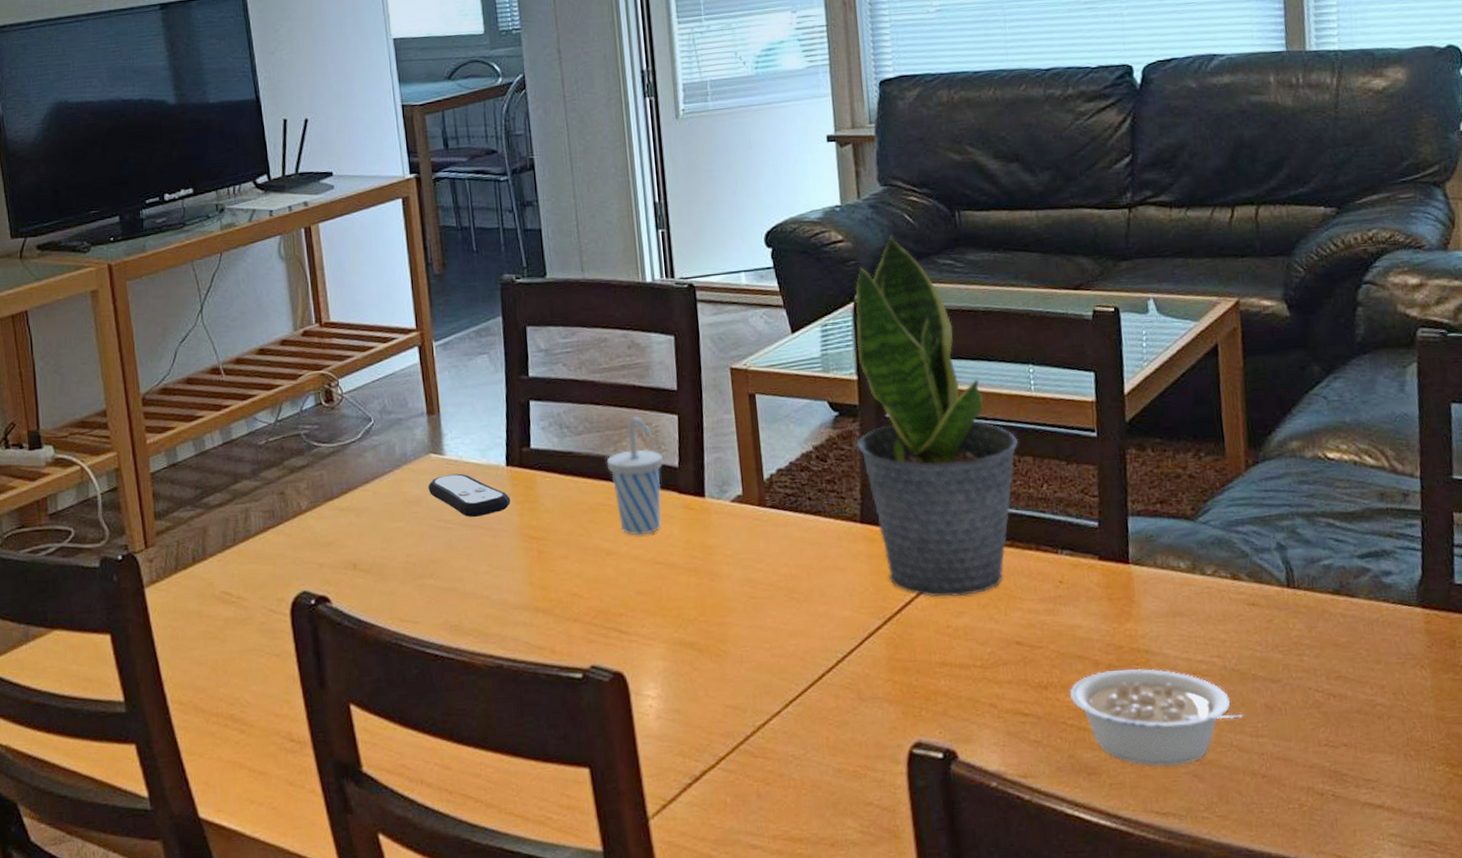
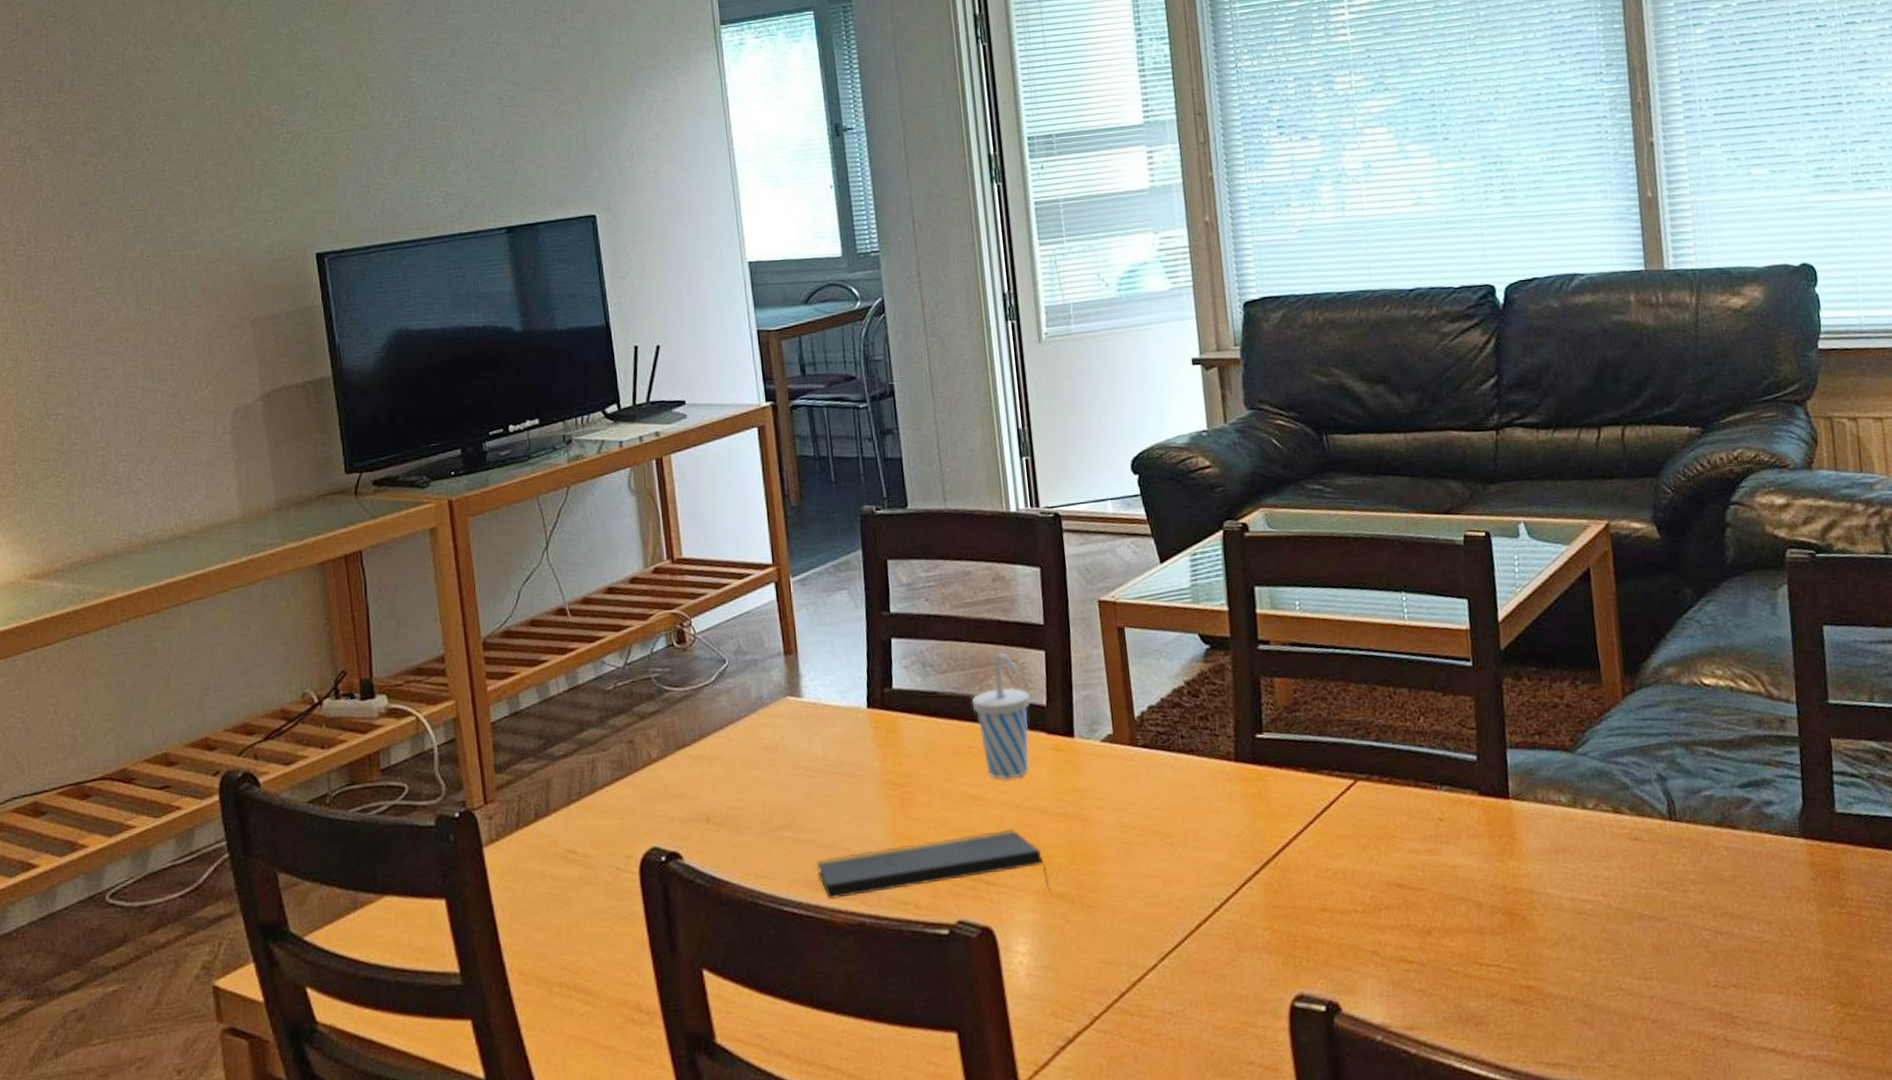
remote control: present [428,473,511,517] -> none [785,717,872,763]
notepad: none [457,582,680,644] -> present [816,829,1050,900]
potted plant: present [856,235,1019,597] -> none [1224,460,1394,838]
legume: present [1070,669,1244,767] -> none [1454,910,1631,1015]

